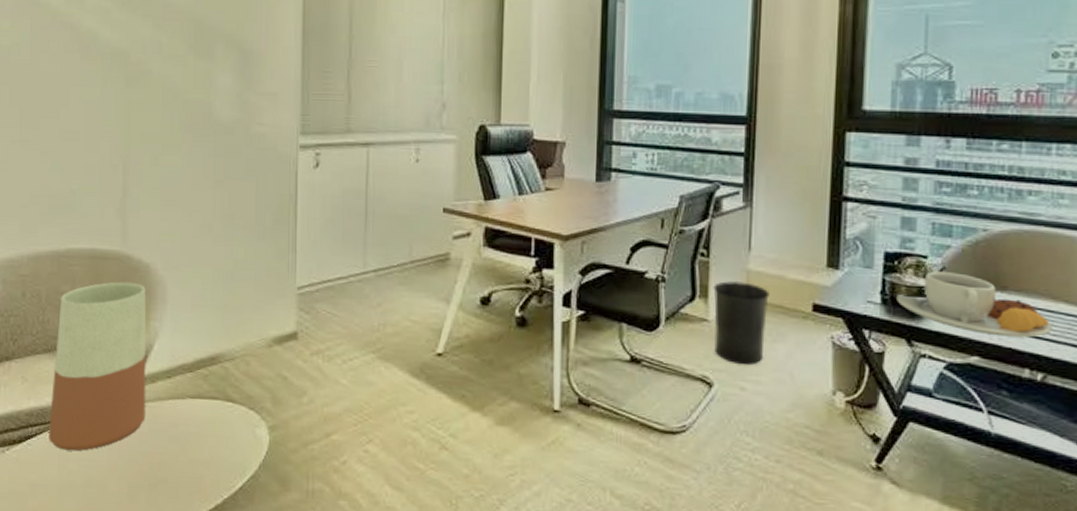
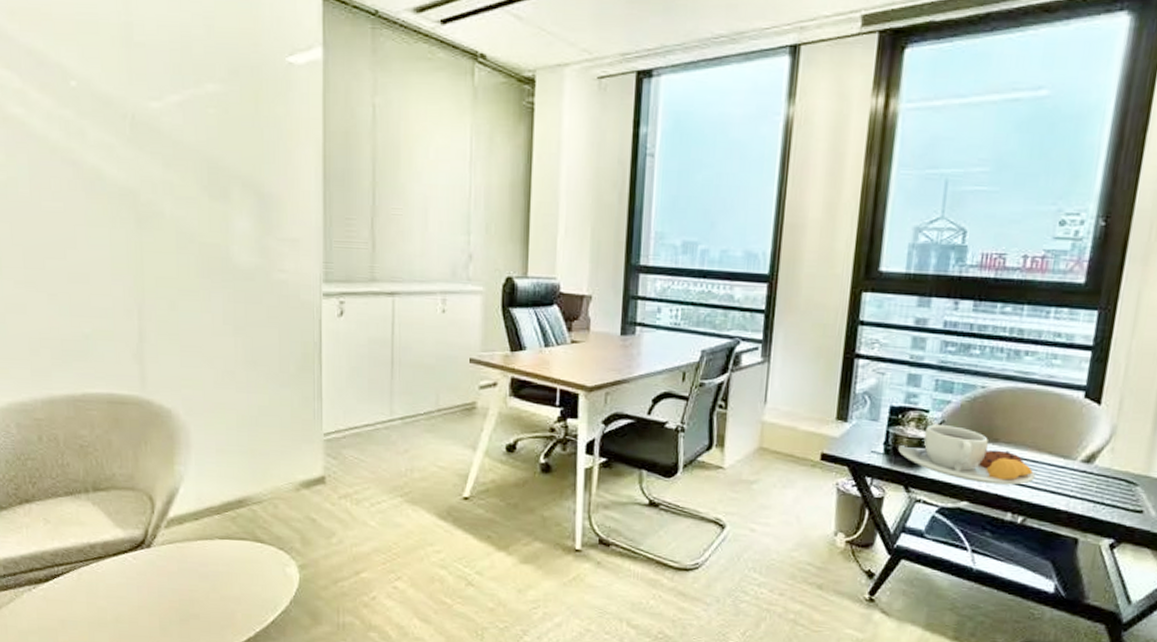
vase: present [49,281,146,451] -> none [75,426,174,589]
waste bin: present [713,280,769,364] -> none [728,431,782,508]

